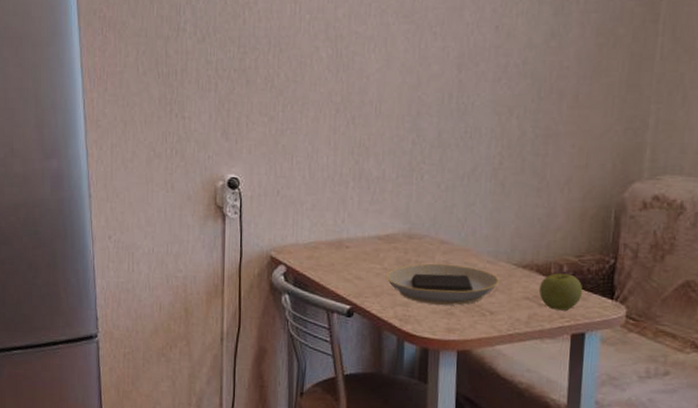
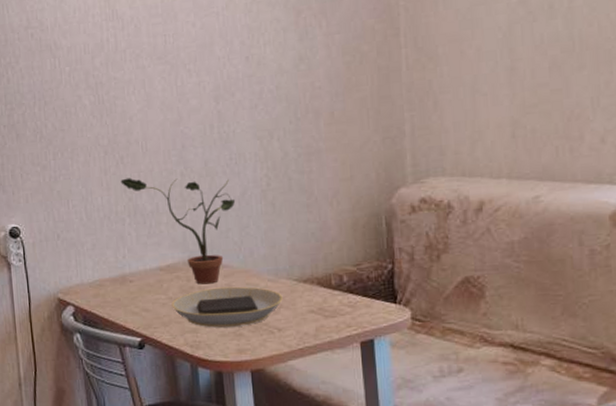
potted plant: none [349,139,465,259] -> present [120,178,236,285]
apple: present [539,273,583,311] -> none [323,283,366,320]

